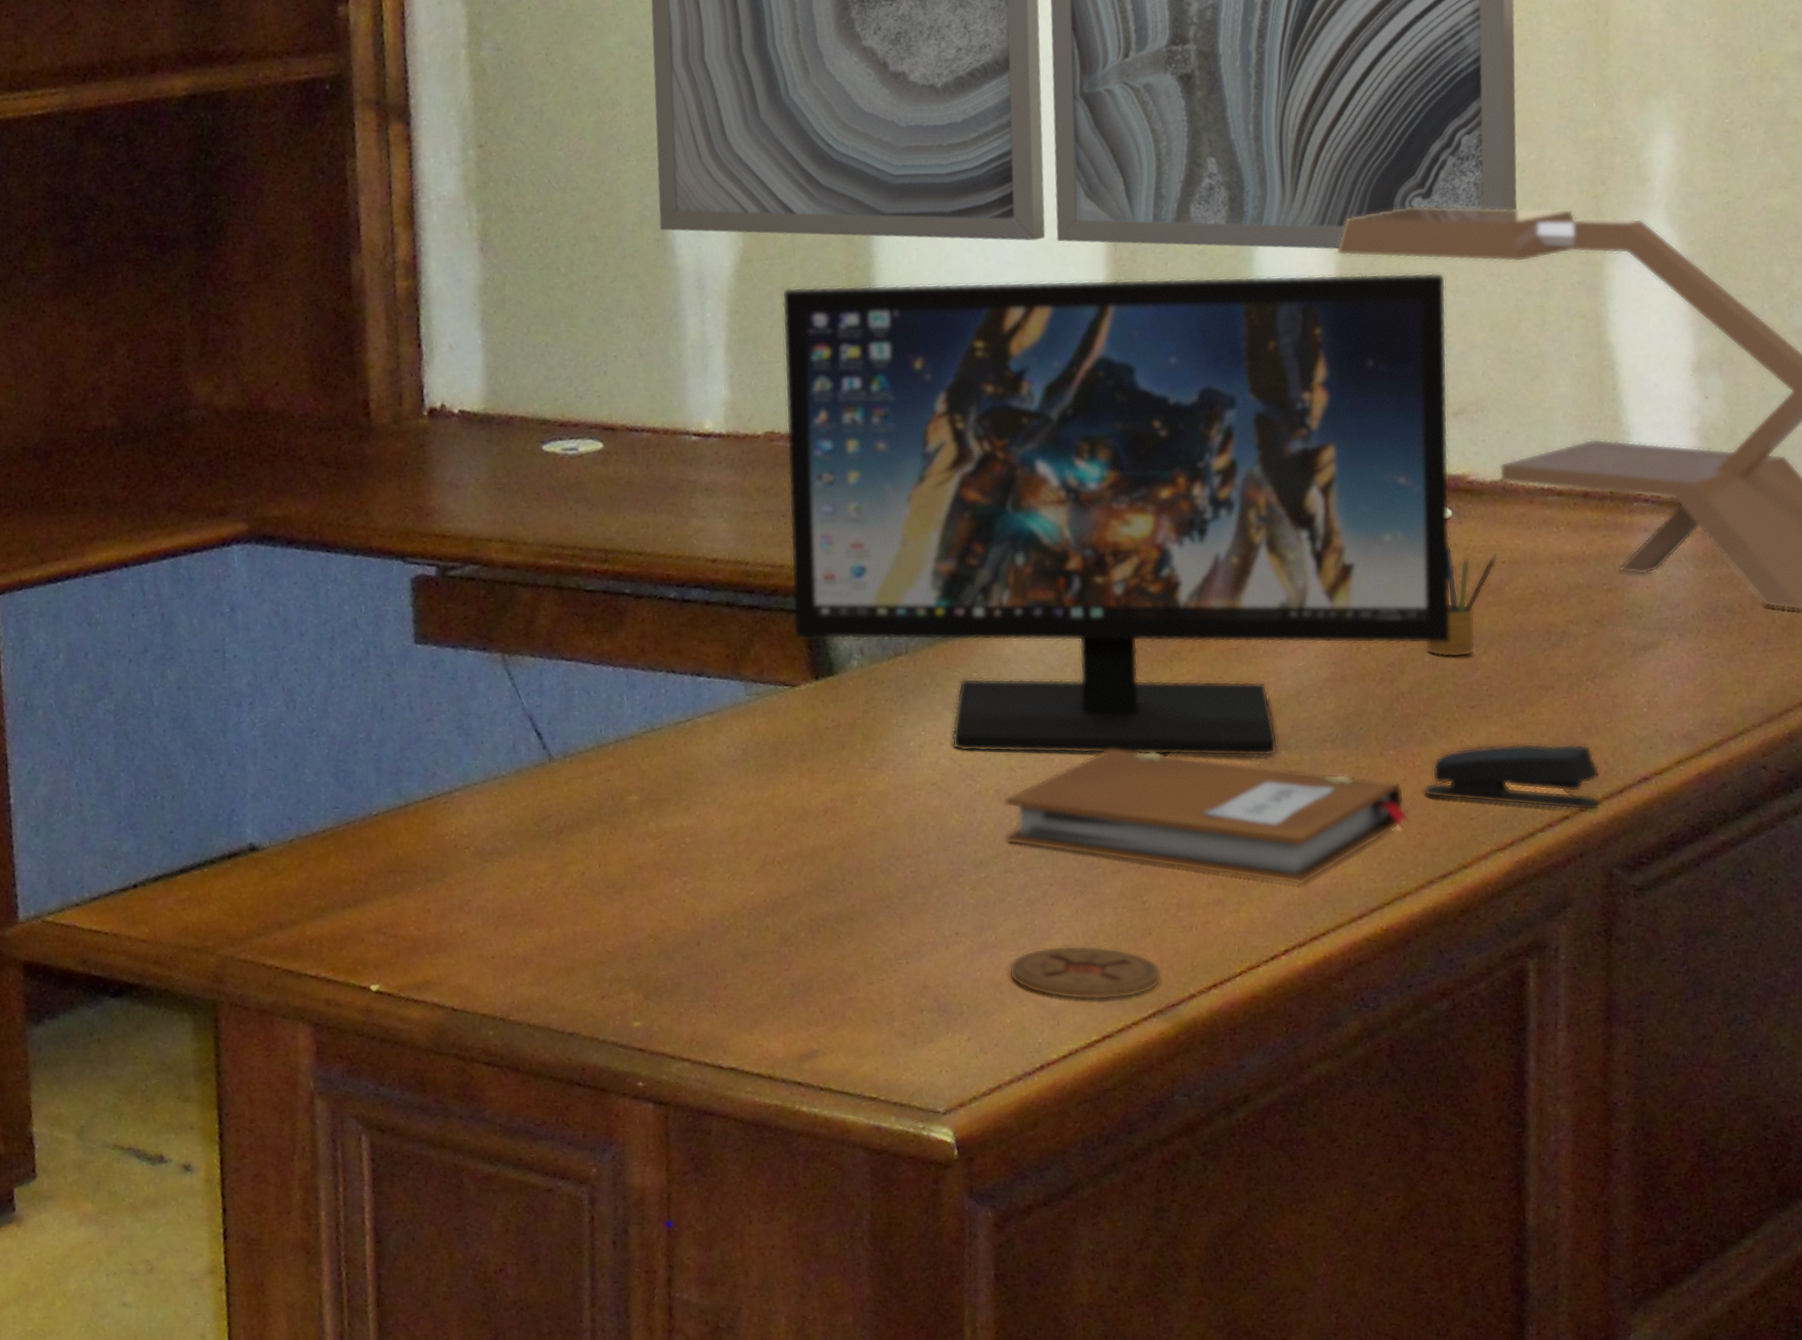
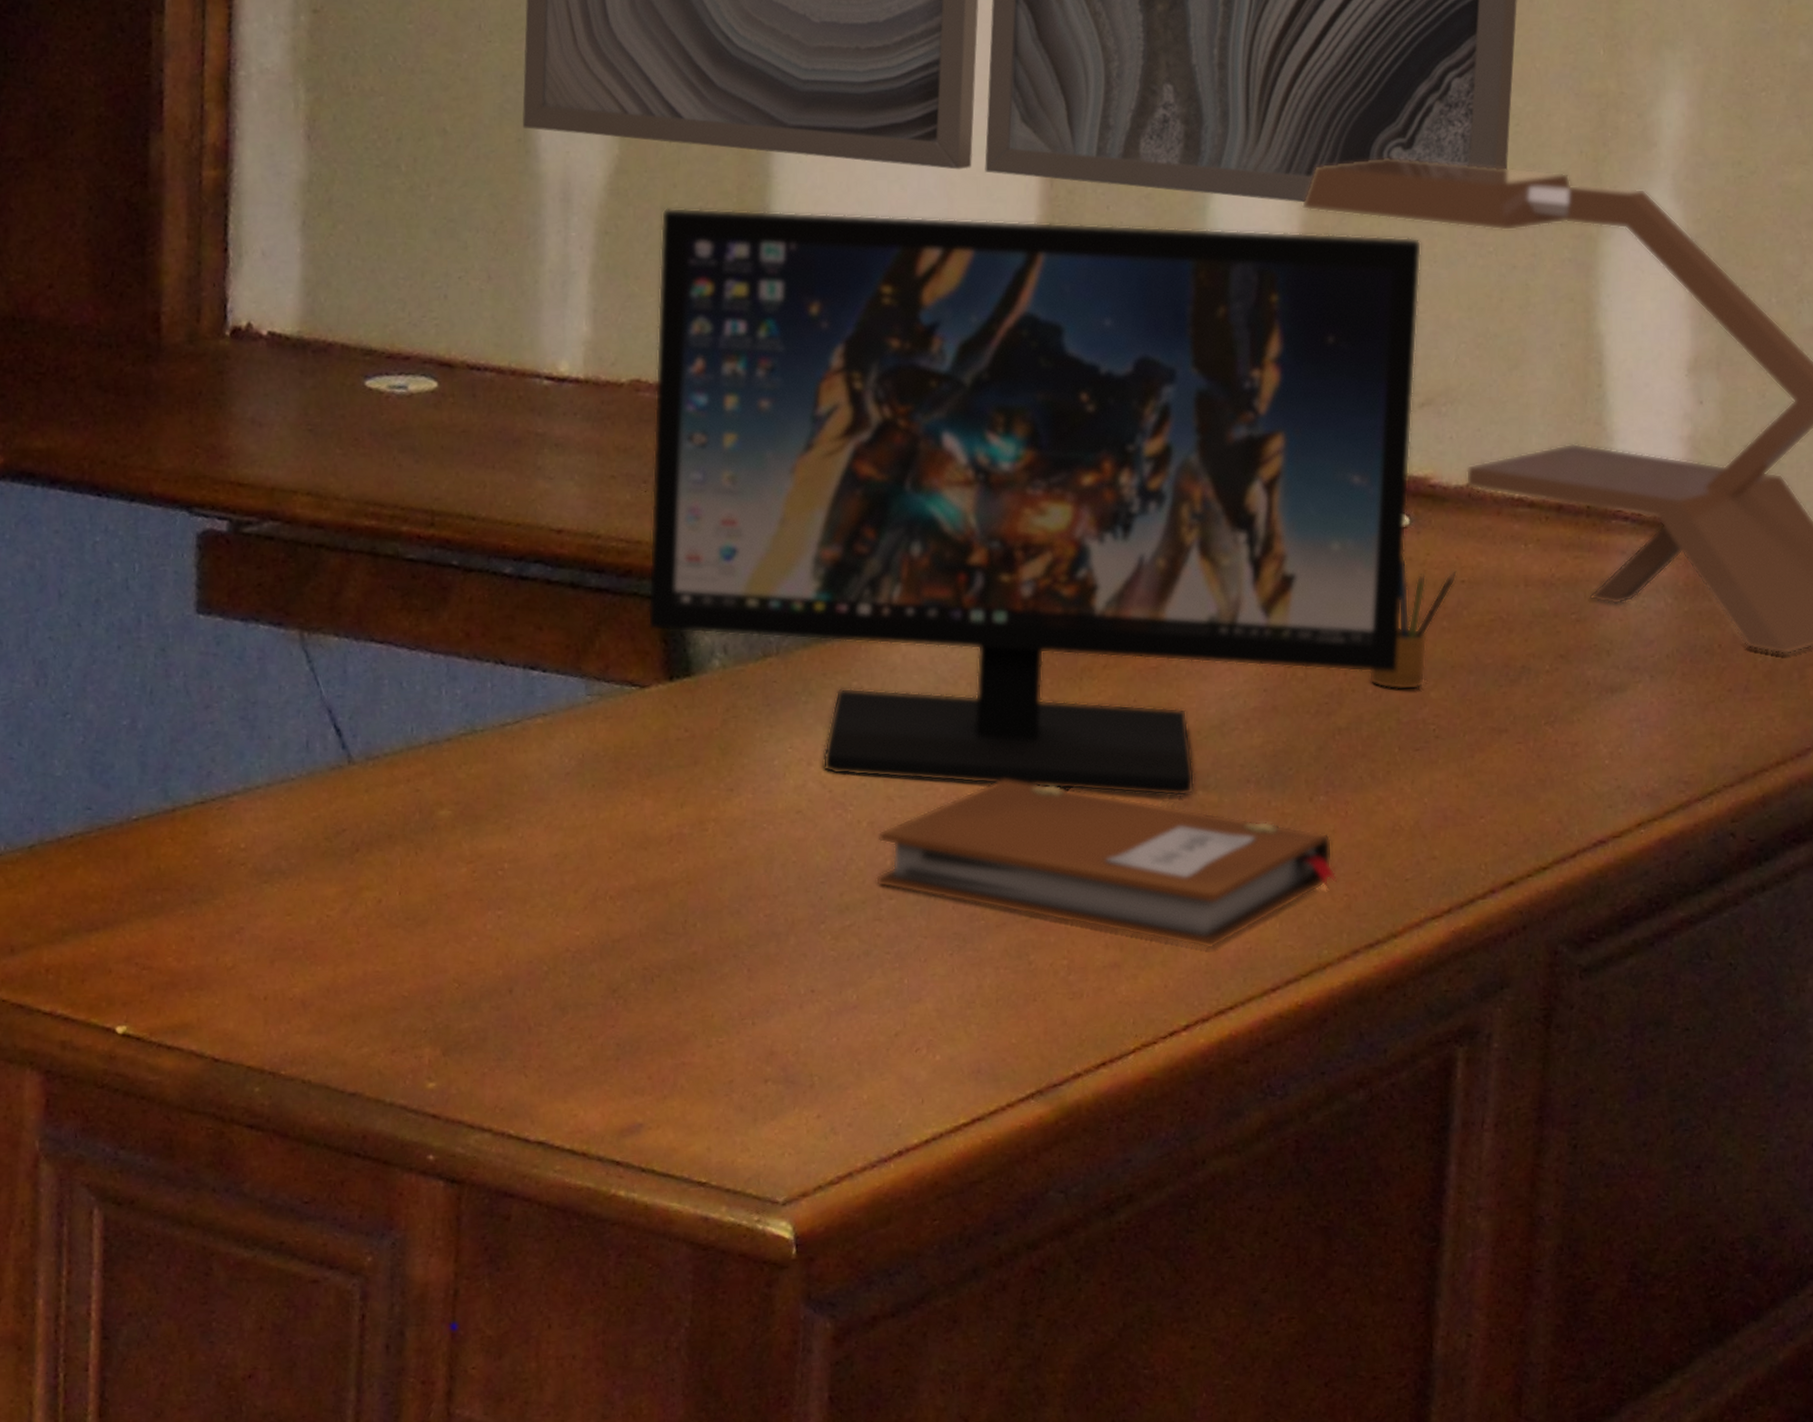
coaster: present [1008,945,1162,1000] -> none [869,1010,1044,1076]
stapler: present [1423,743,1602,811] -> none [1354,794,1552,877]

